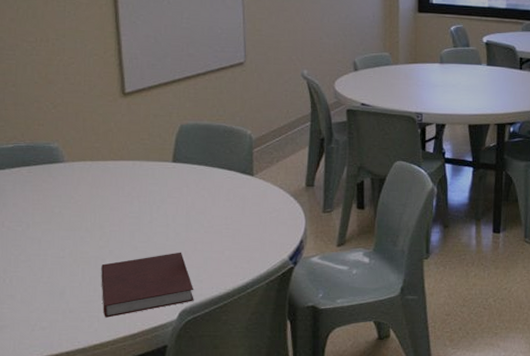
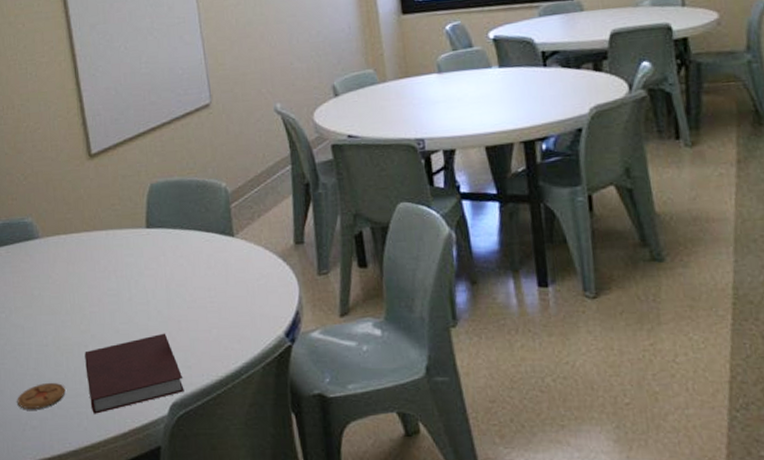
coaster: none [27,289,79,312] -> present [17,382,66,409]

